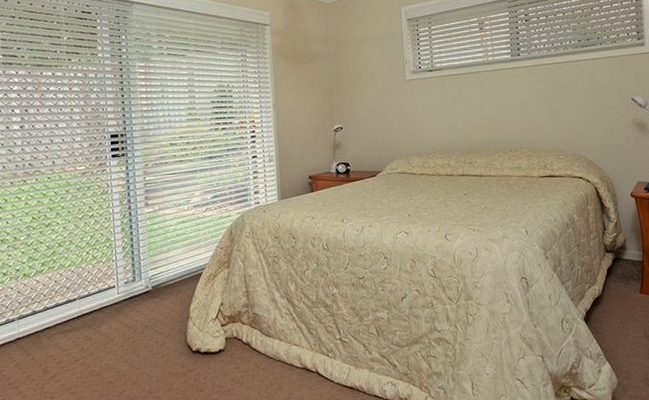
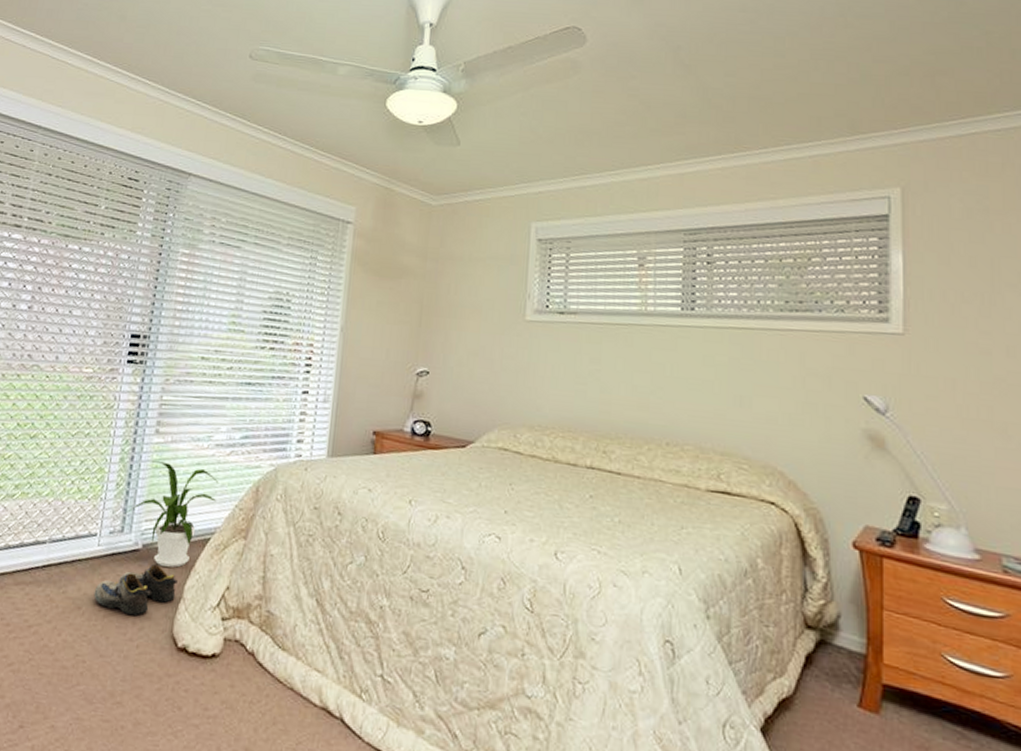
shoe: none [122,298,184,337] -> present [93,563,178,616]
house plant: none [134,224,202,299] -> present [125,461,219,568]

